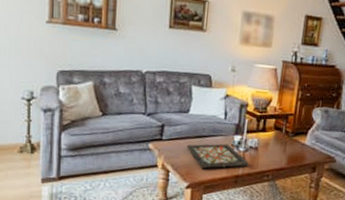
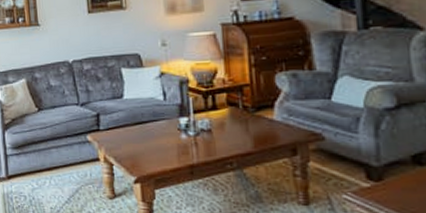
decorative tray: present [186,143,249,169] -> none [126,128,204,159]

